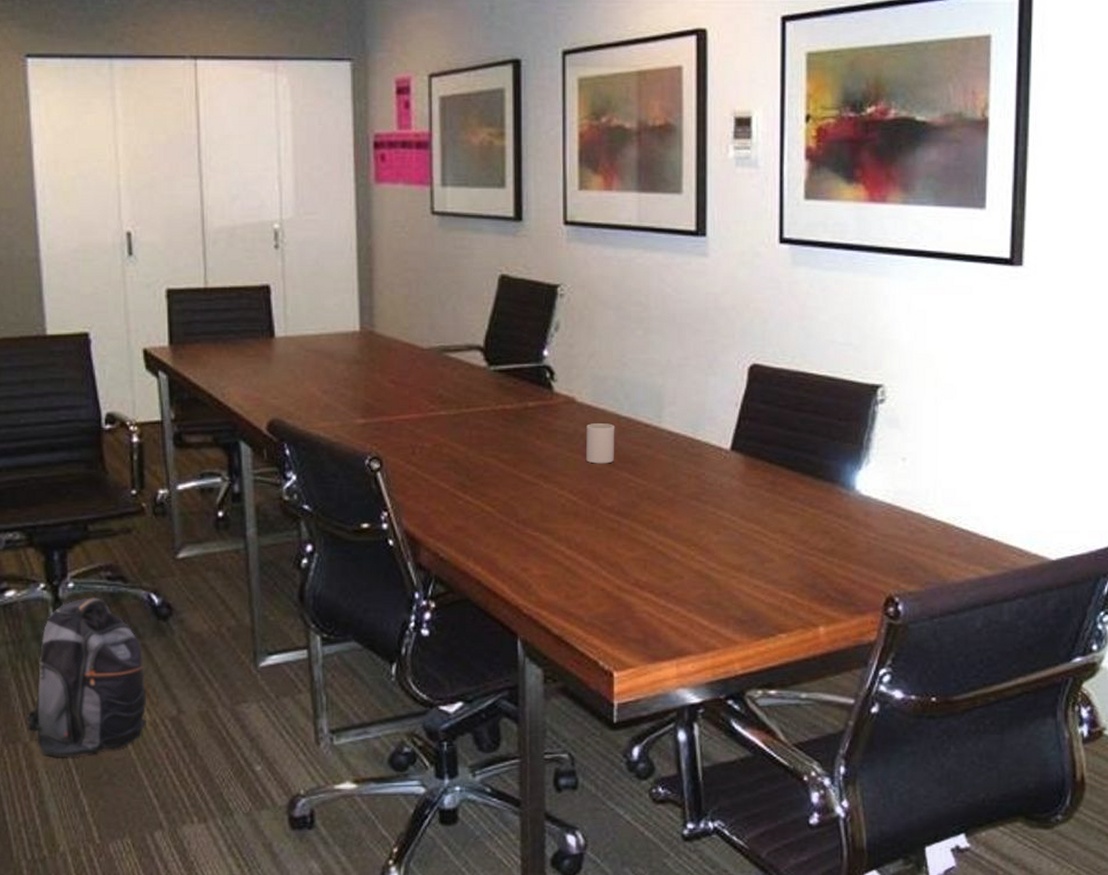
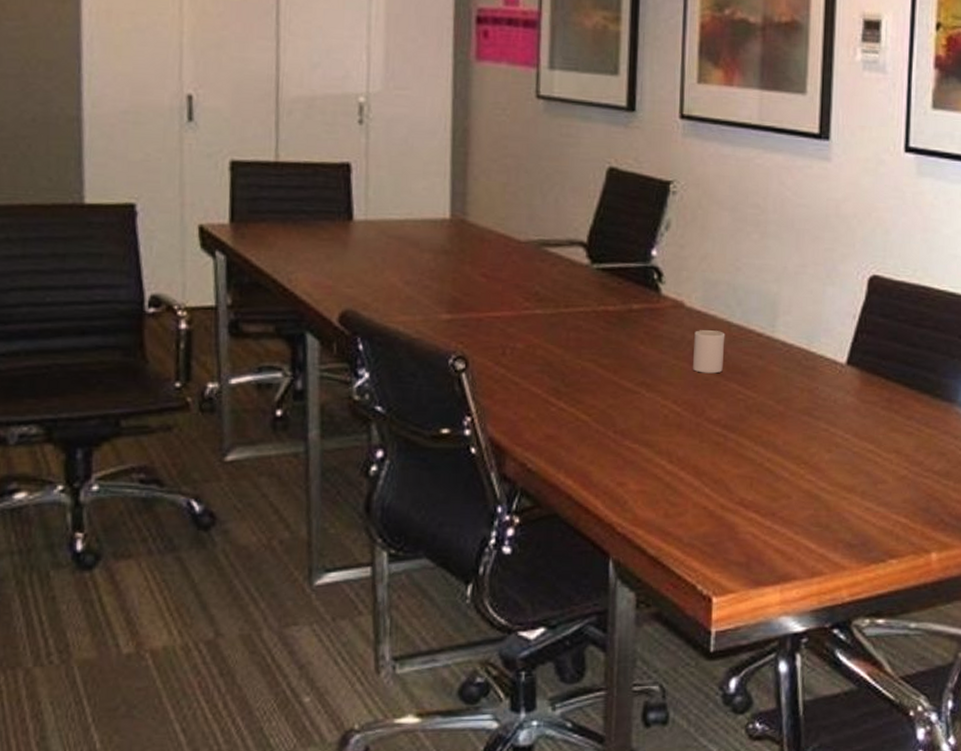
backpack: present [25,596,147,758] -> none [28,501,180,686]

